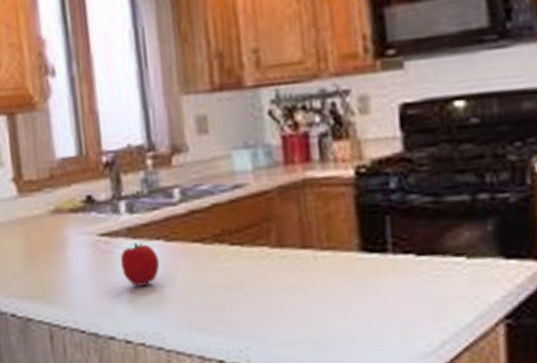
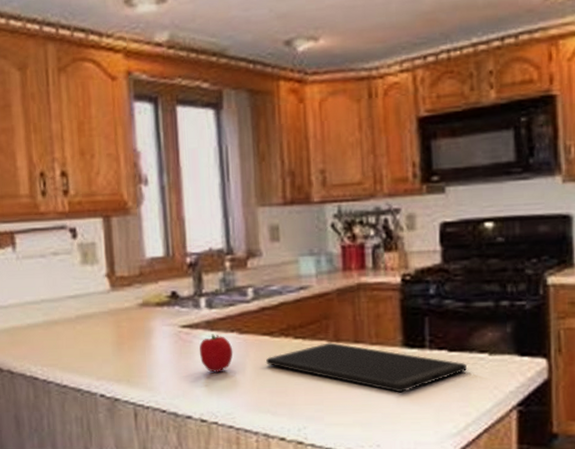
cutting board: none [197,248,440,306] -> present [265,342,467,393]

